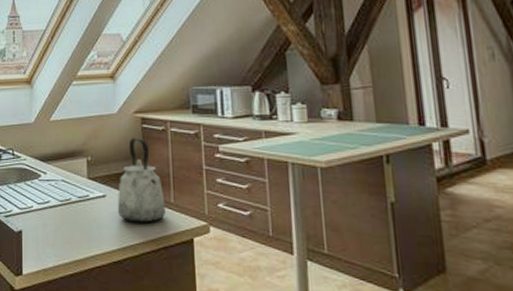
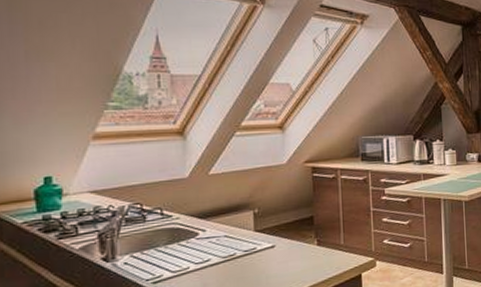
kettle: present [117,137,166,223] -> none [287,186,336,268]

